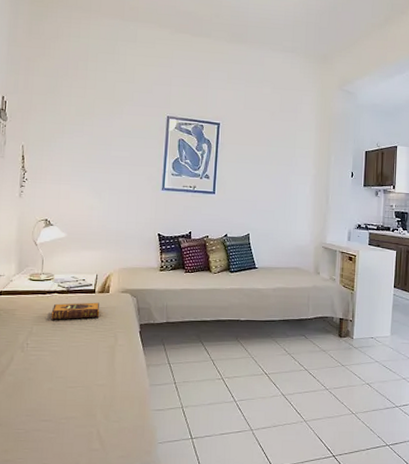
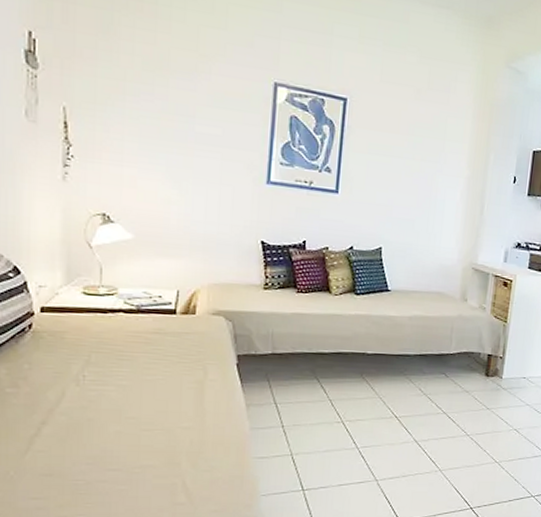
hardback book: present [51,302,100,320] -> none [115,325,183,347]

